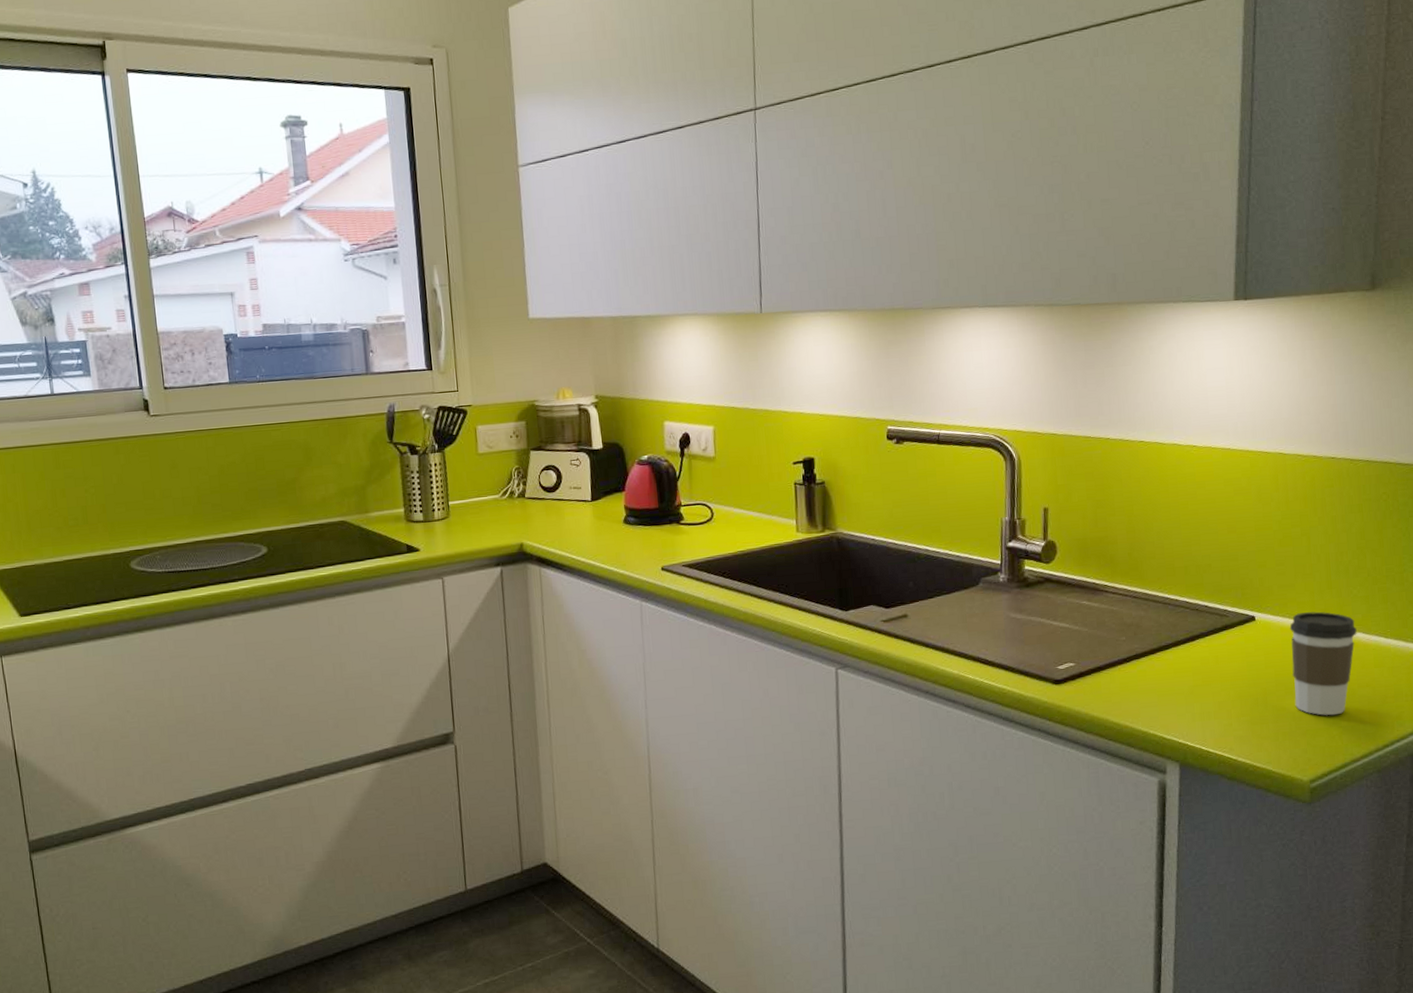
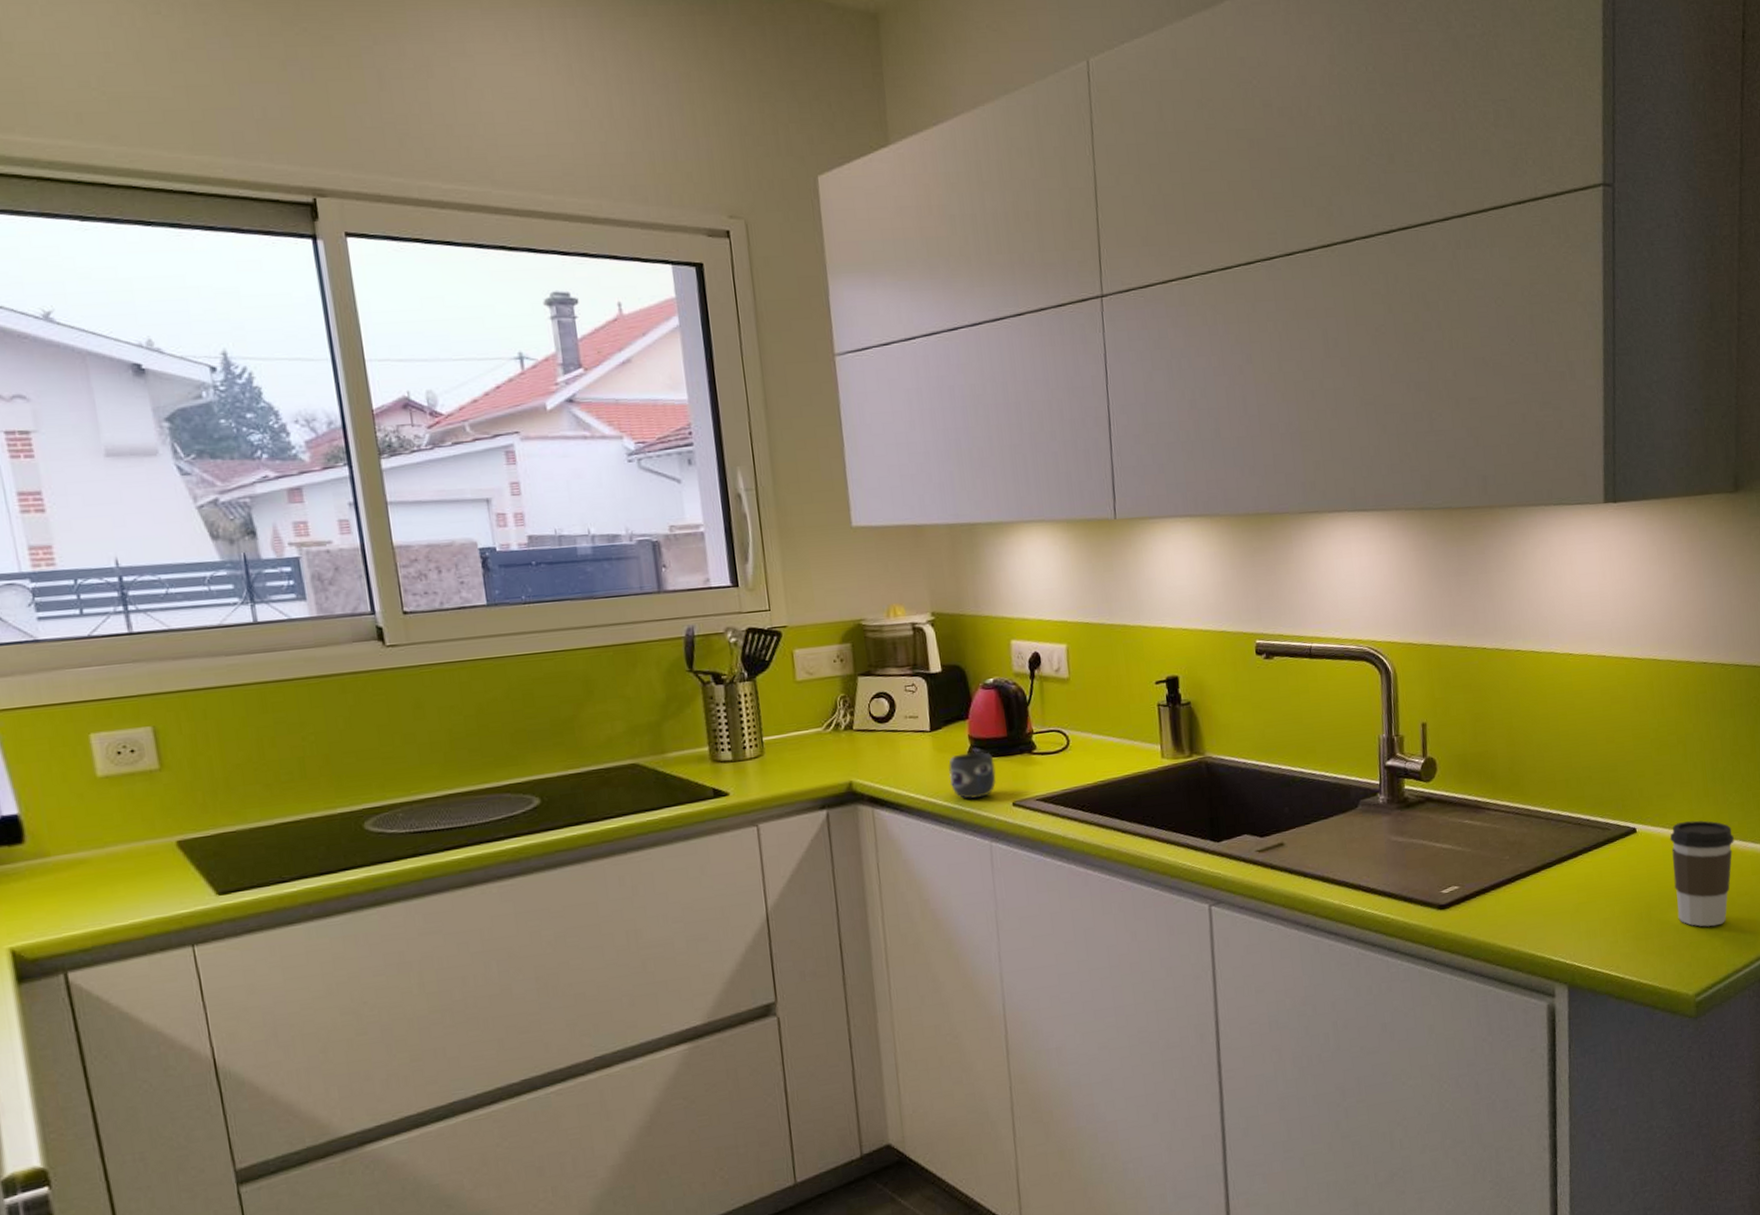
mug: none [606,521,648,563] -> present [948,752,997,800]

